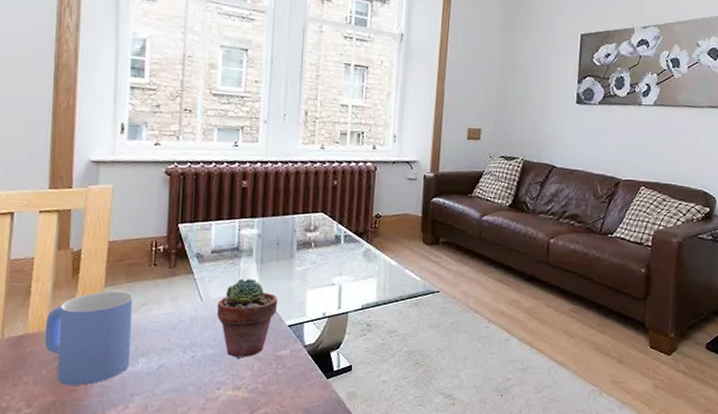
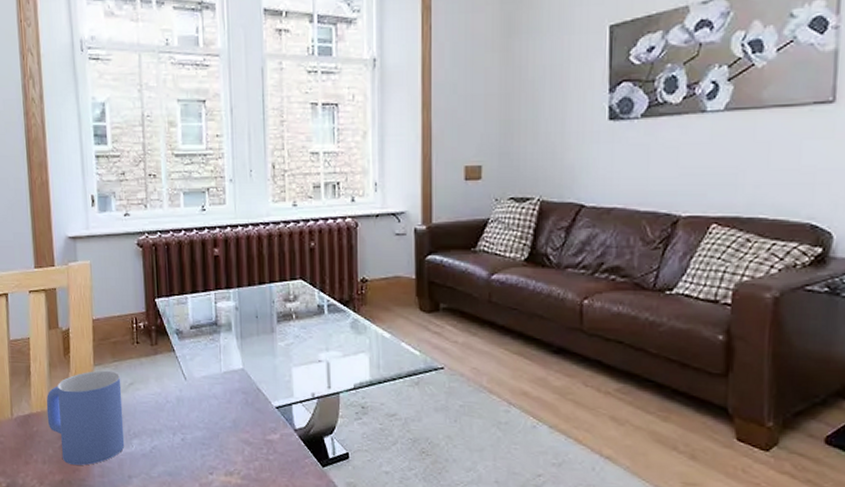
potted succulent: present [216,278,278,359] -> none [201,355,263,442]

